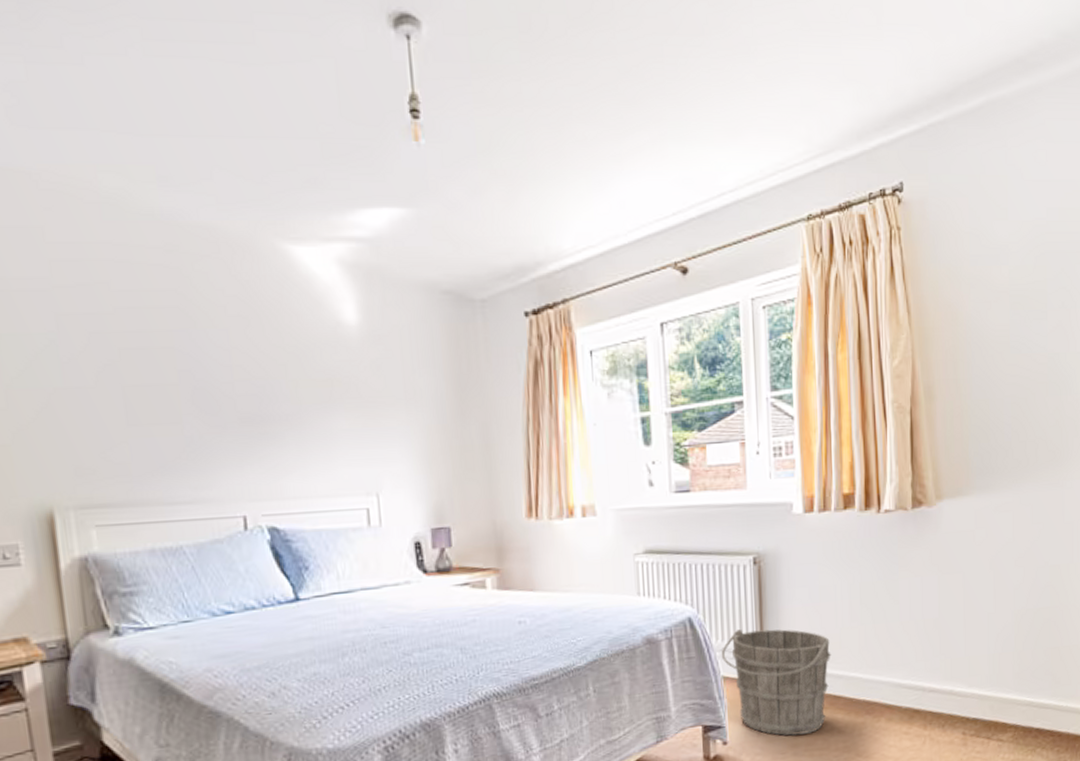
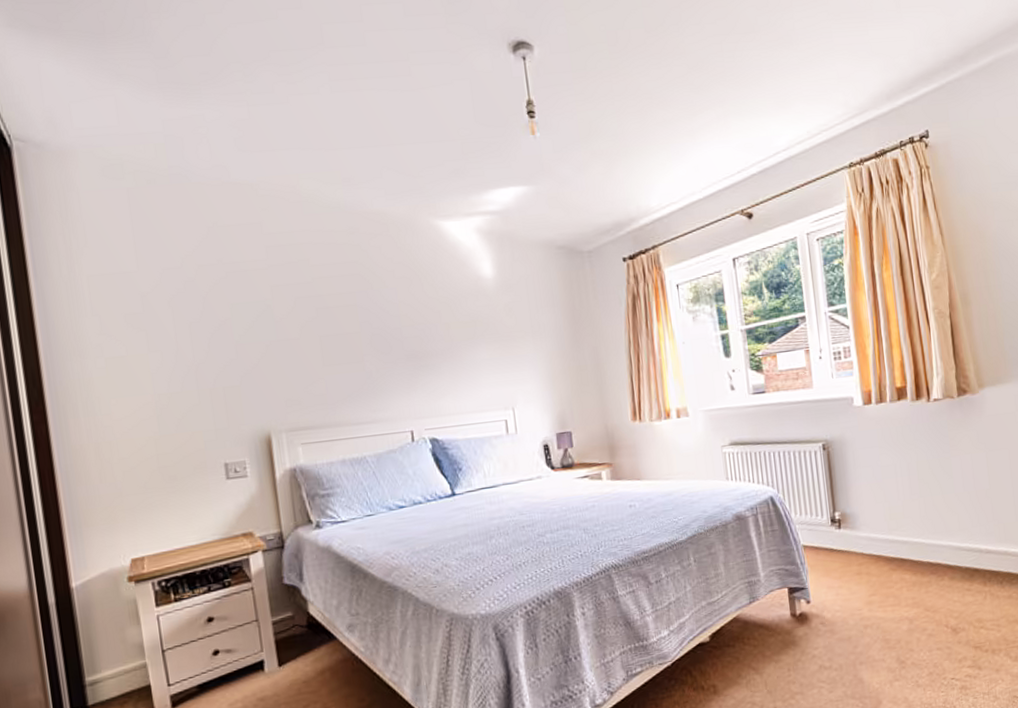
bucket: present [721,629,831,736] -> none [800,503,896,595]

